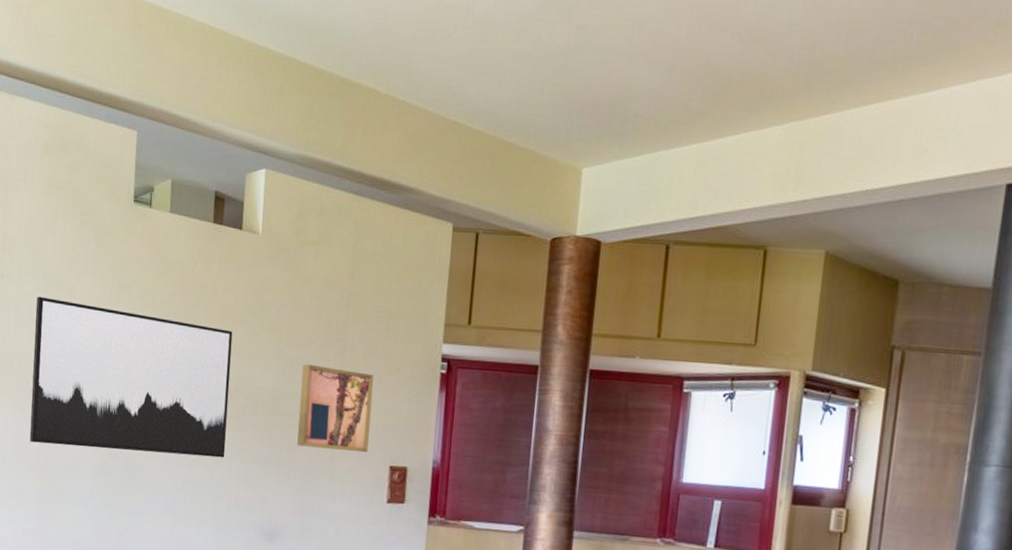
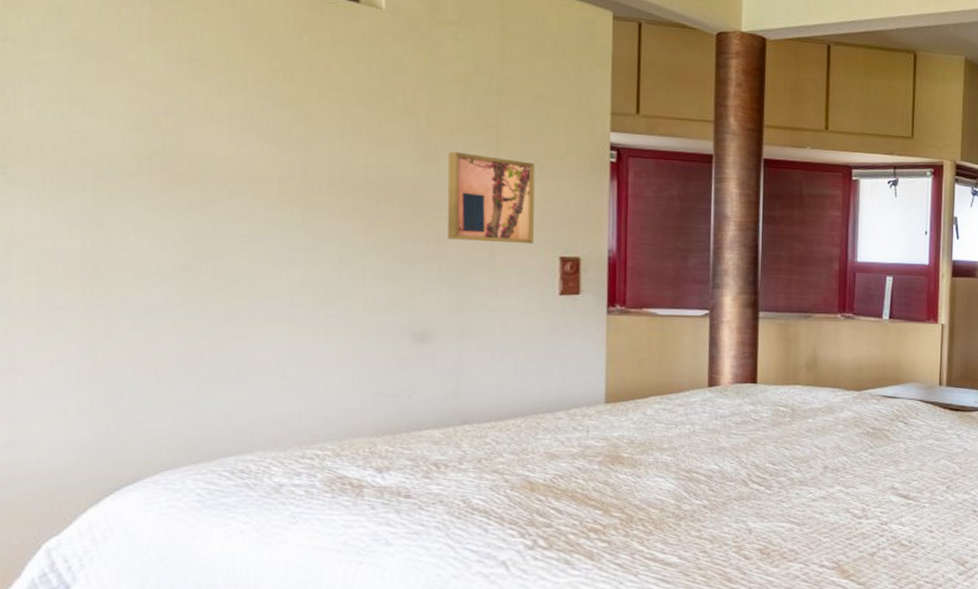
wall art: present [29,296,233,458] -> none [63,66,356,255]

